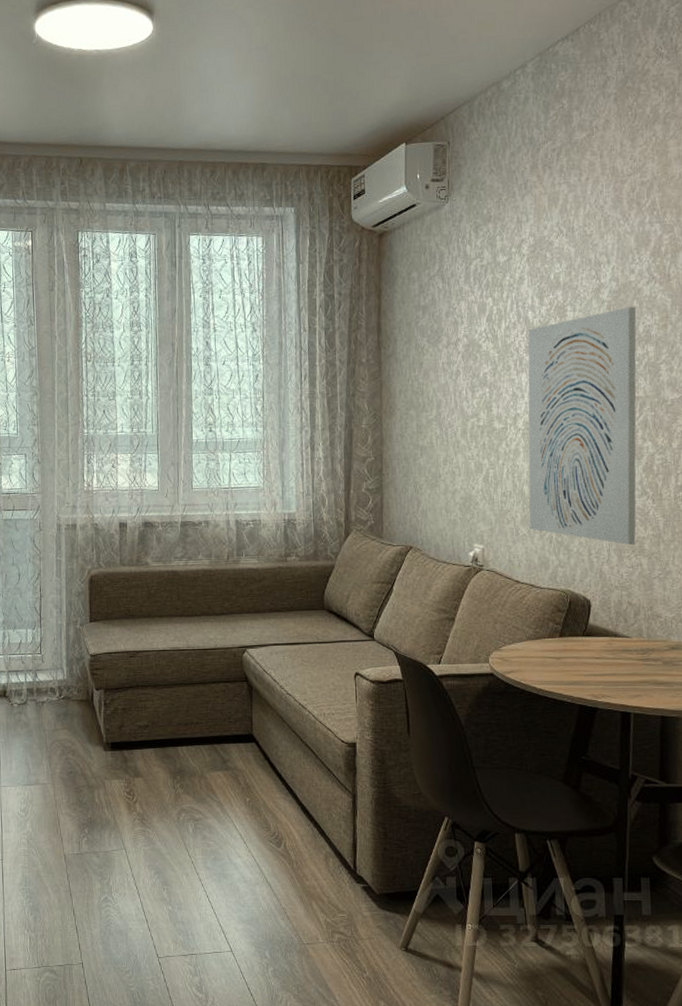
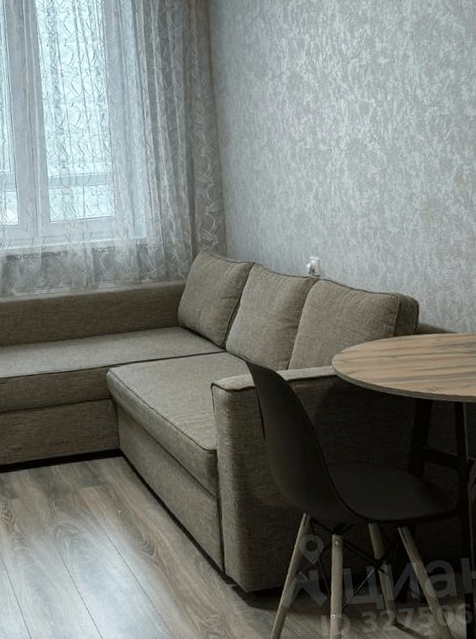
wall art: present [528,306,637,545] -> none [343,35,454,249]

